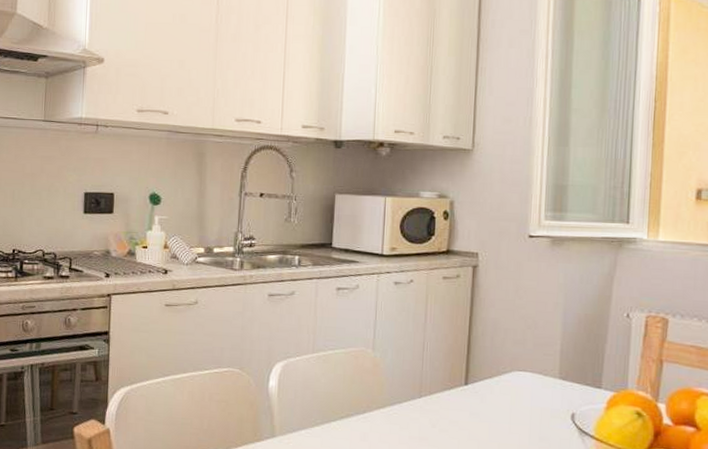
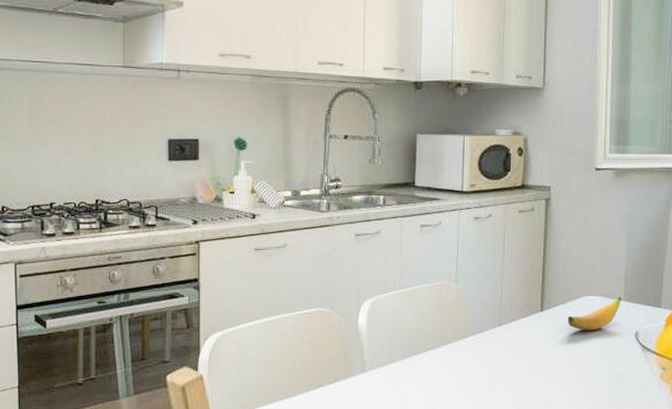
banana: none [495,374,556,409] -> present [568,297,622,330]

